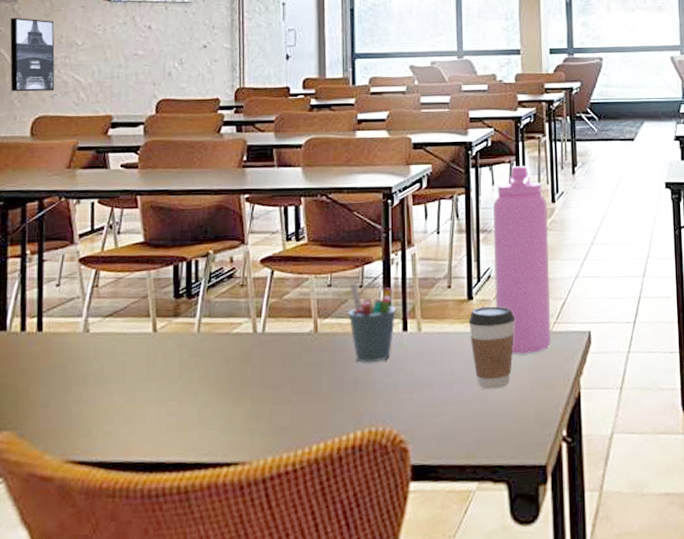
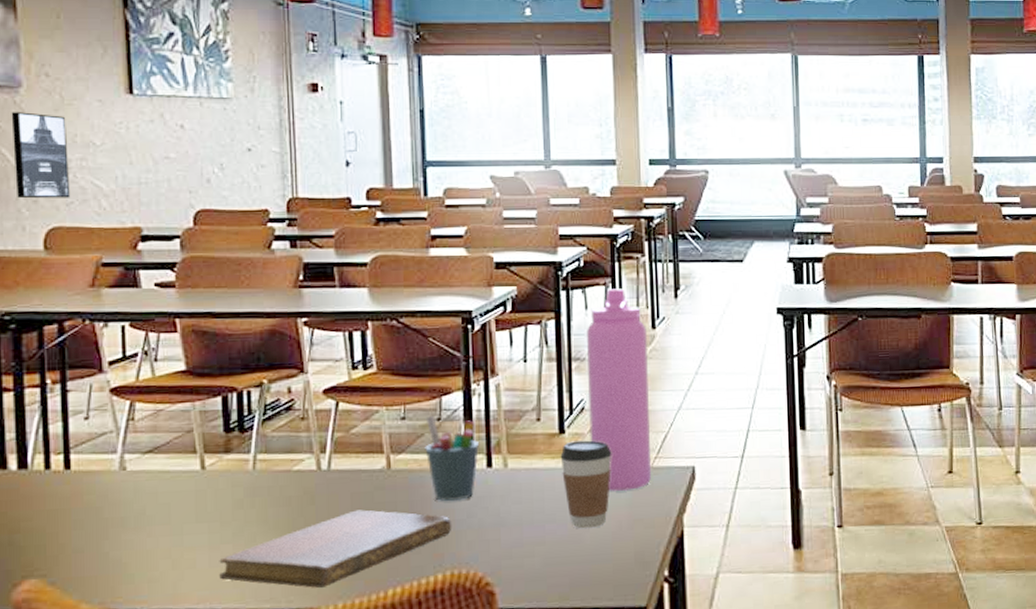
notebook: none [165,370,370,443] -> present [219,510,451,588]

